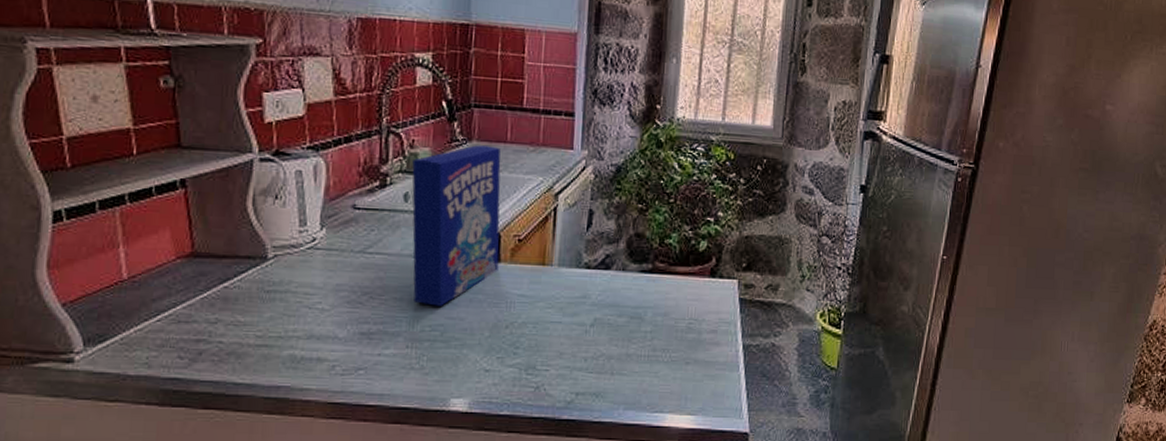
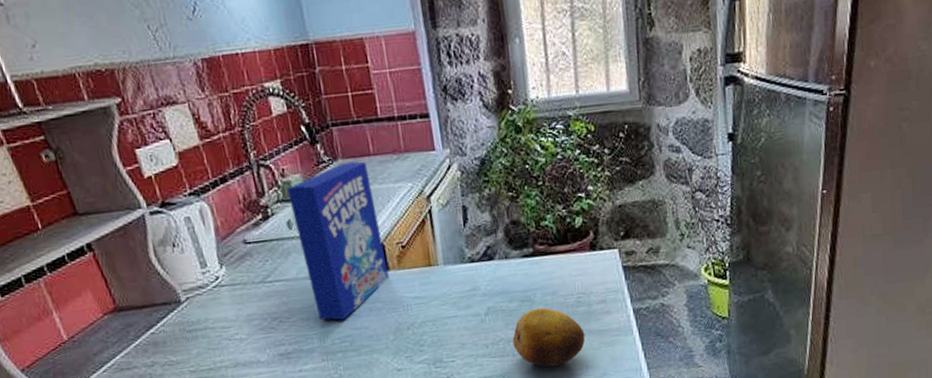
fruit: none [613,327,690,393] -> present [512,307,585,368]

